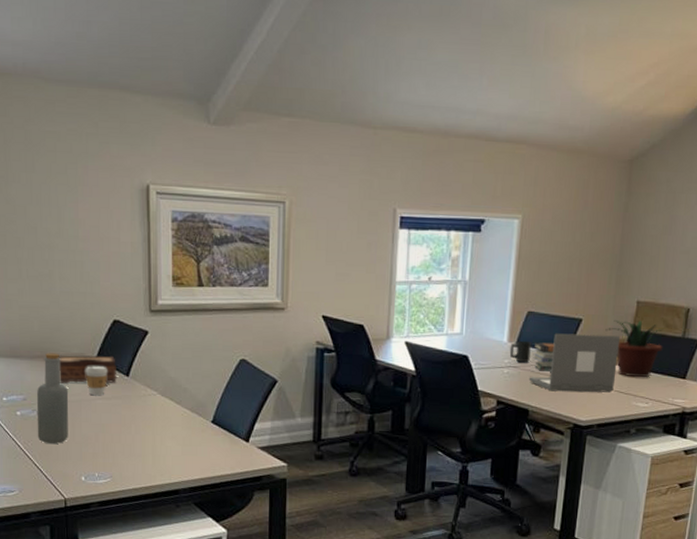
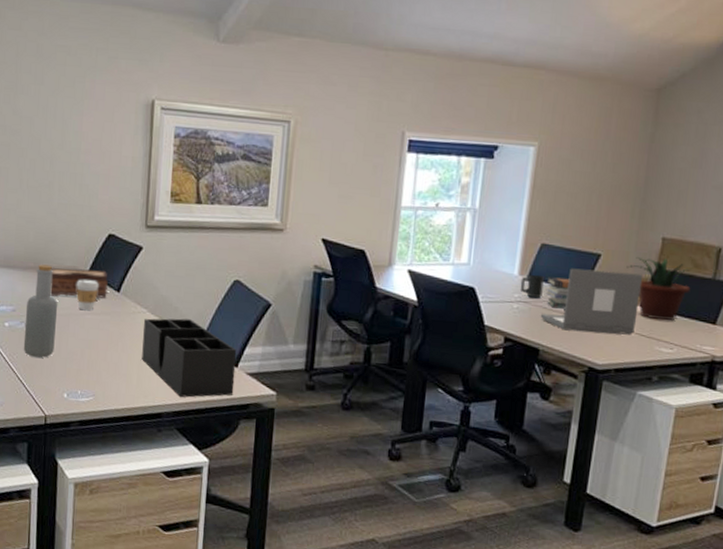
desk organizer: none [154,399,247,473] -> present [142,318,237,398]

